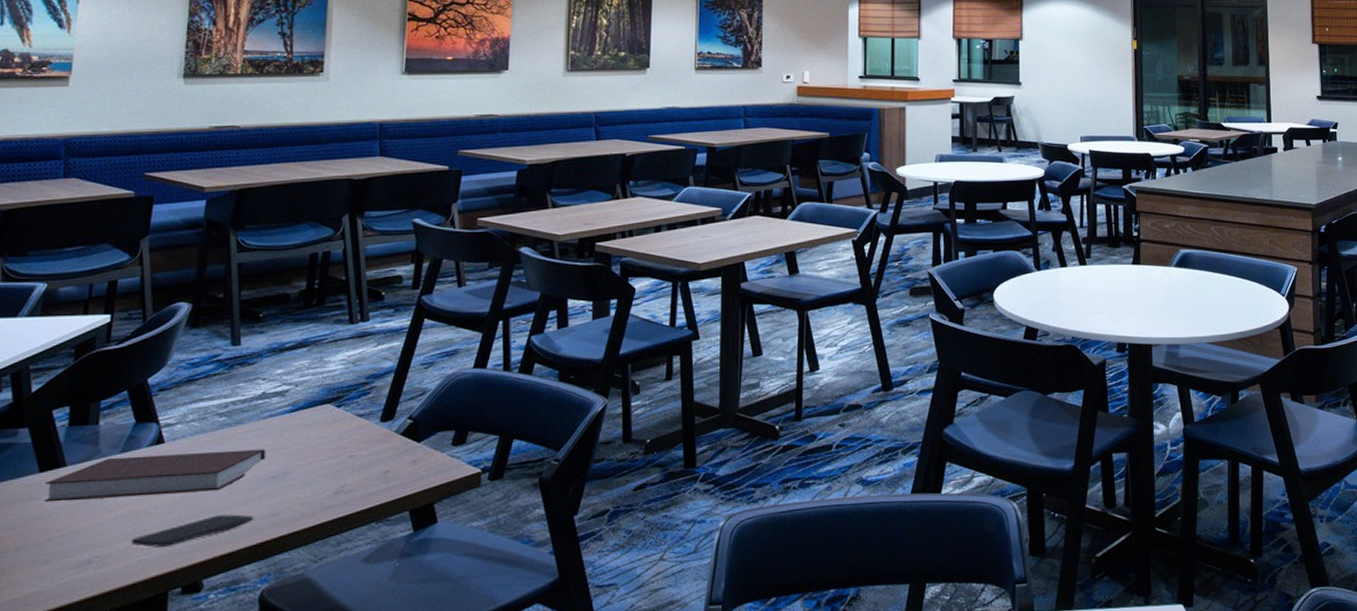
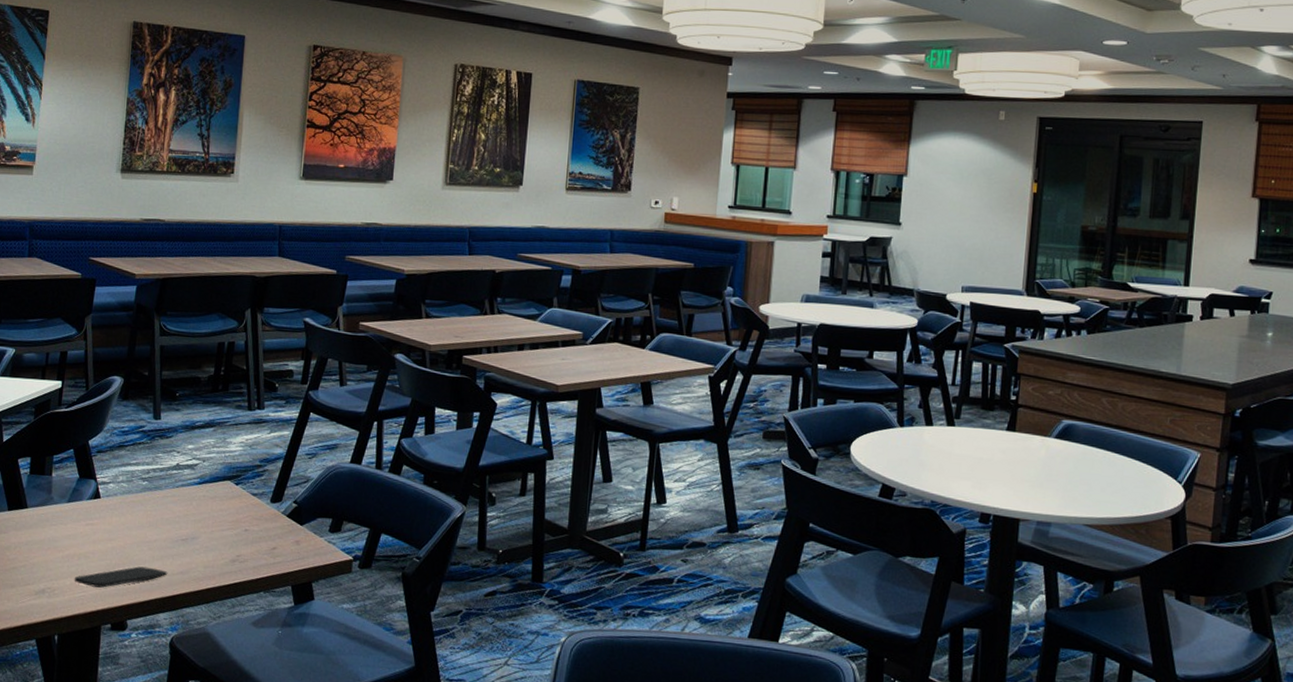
notebook: present [44,449,266,503] -> none [11,505,178,546]

